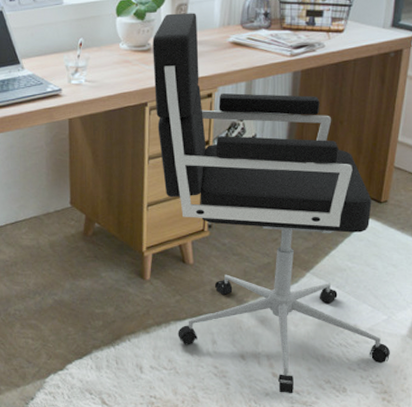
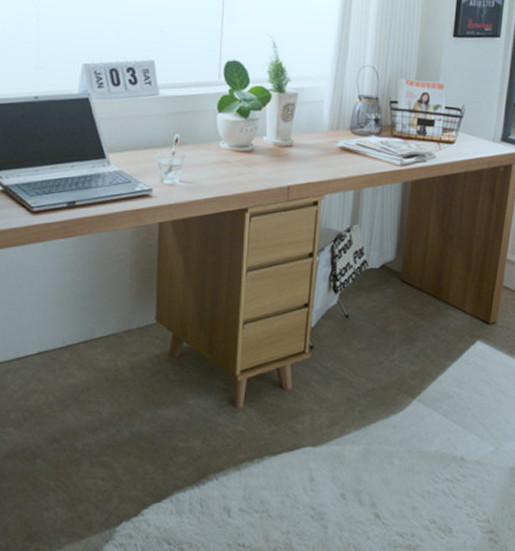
office chair: present [152,13,390,394] -> none [255,113,497,537]

